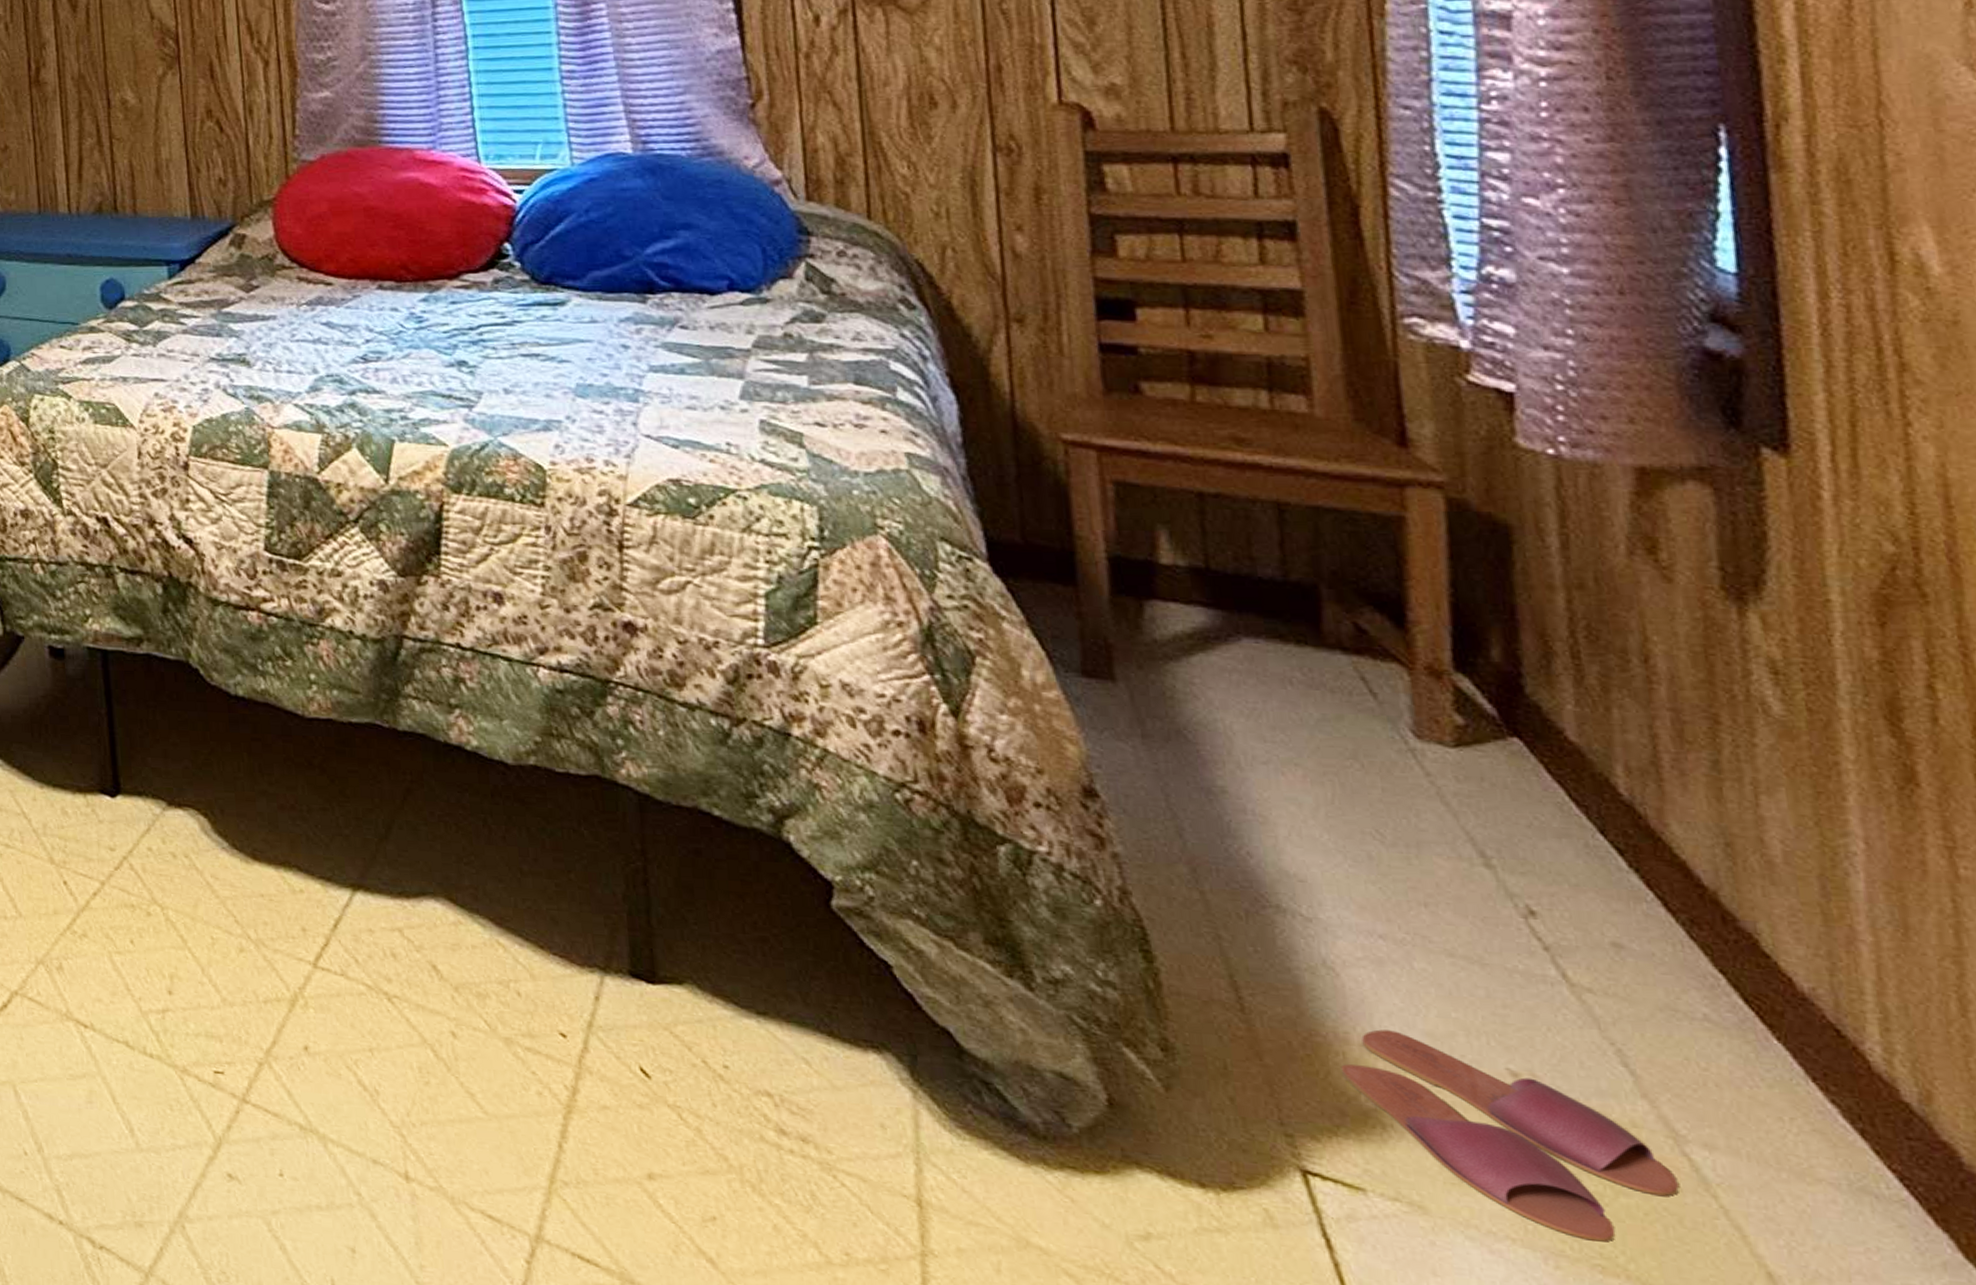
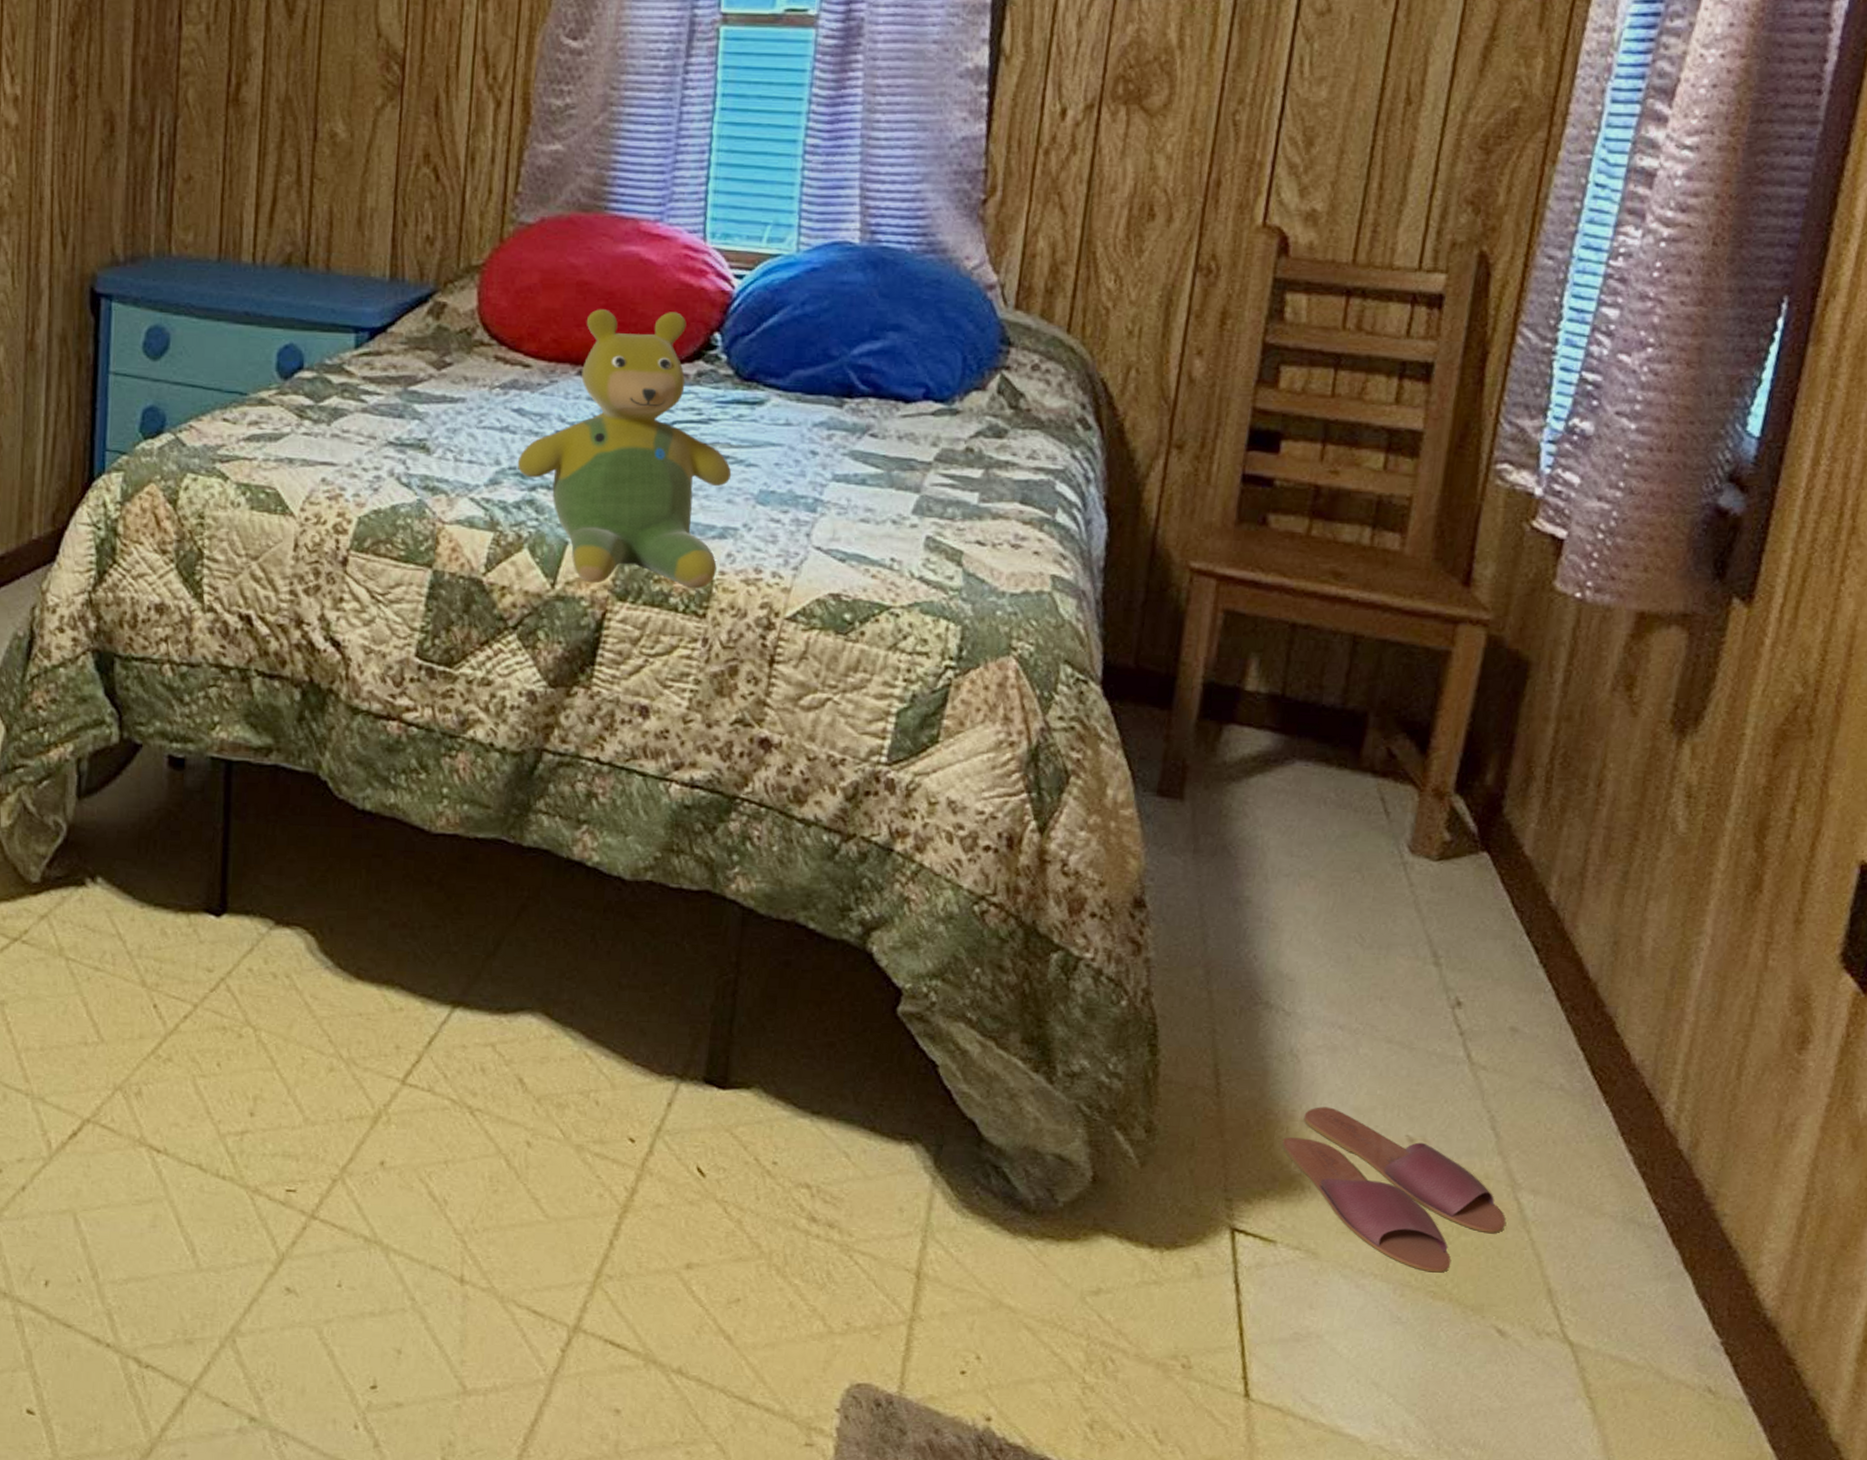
teddy bear: none [333,227,547,480] -> present [517,309,732,589]

